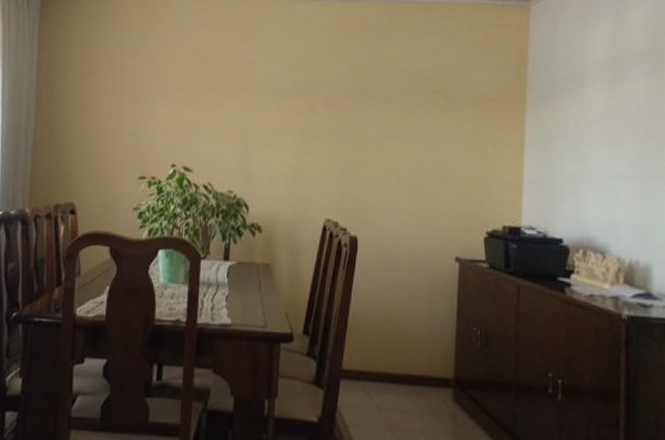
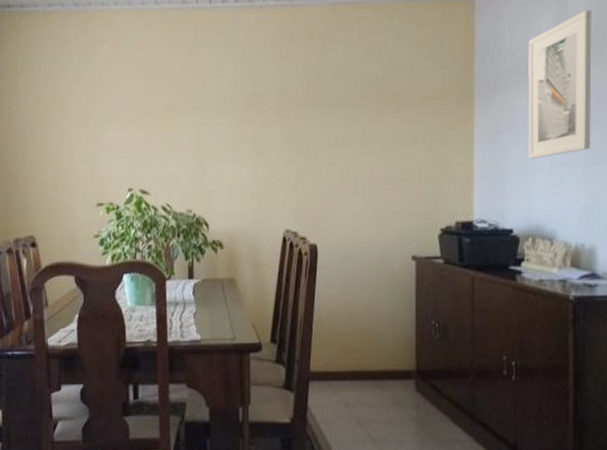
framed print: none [581,25,649,169] -> present [528,9,592,160]

